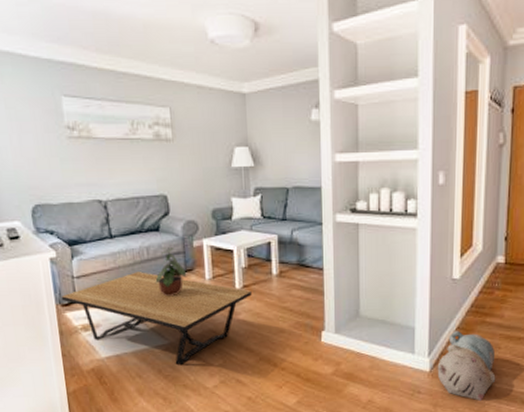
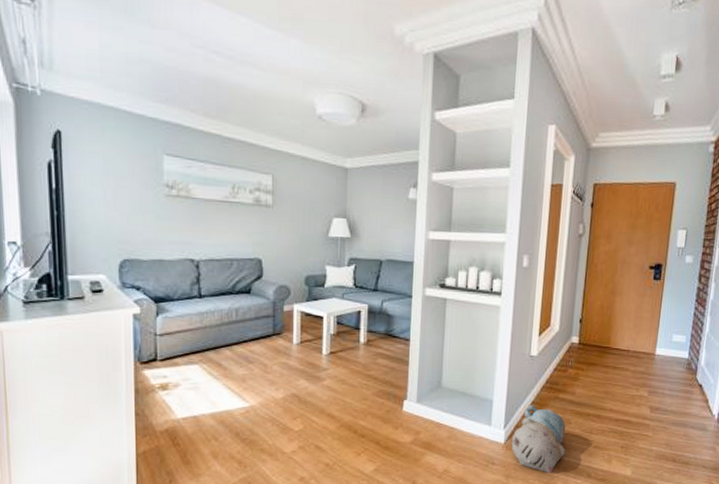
coffee table: present [61,272,252,366] -> none [141,333,338,429]
potted plant: present [155,248,186,296] -> none [241,310,273,358]

